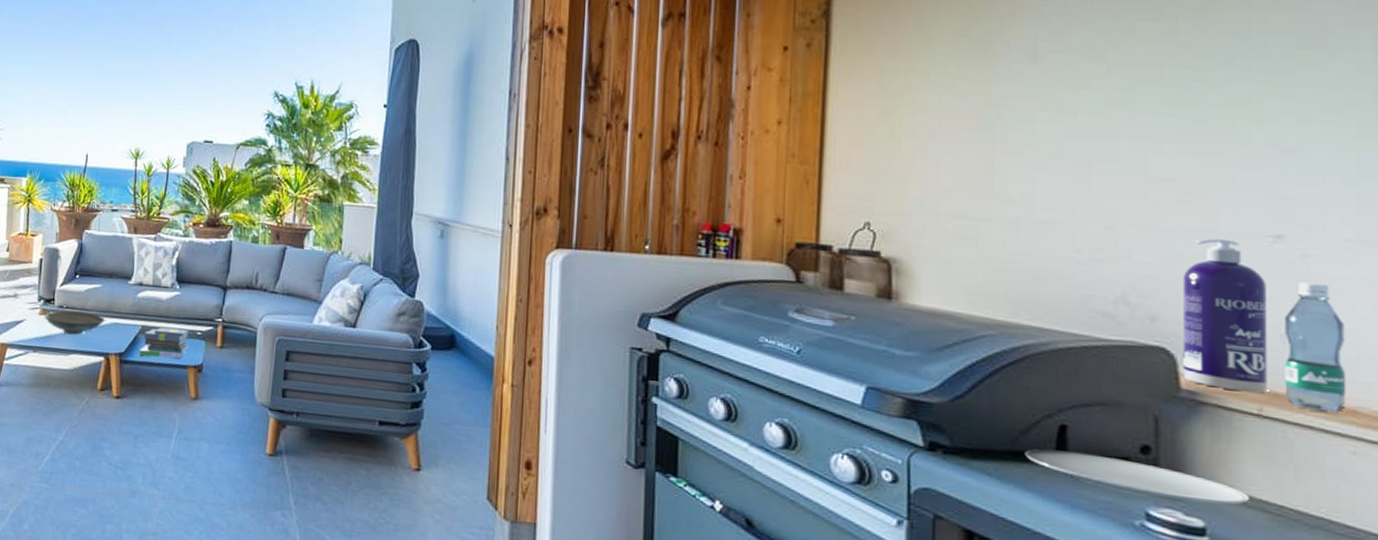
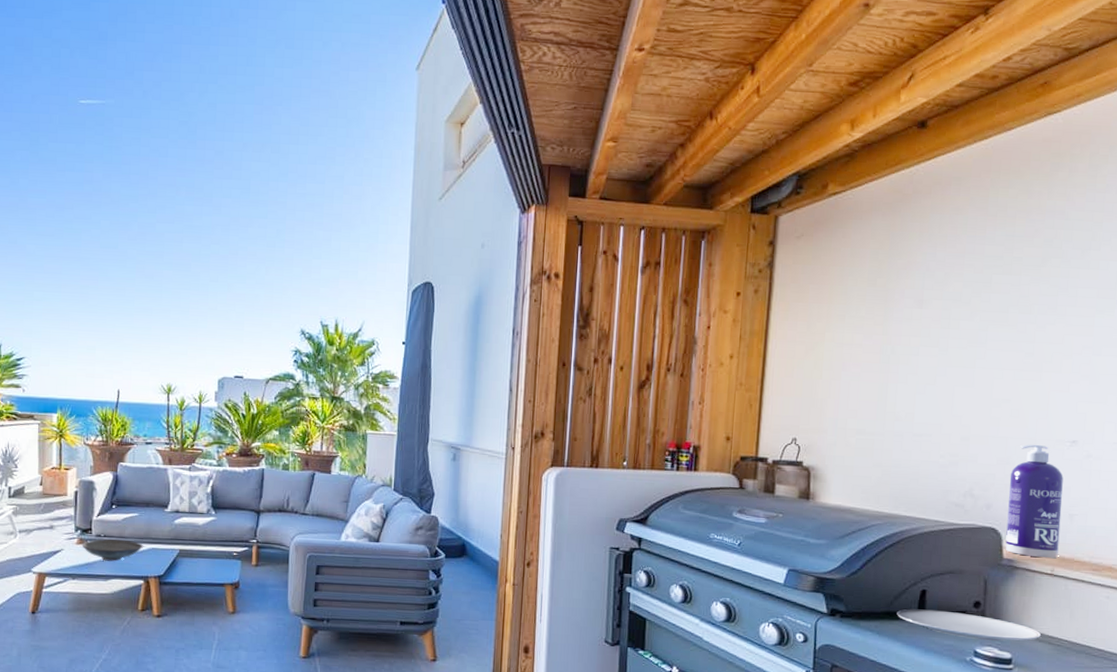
books: present [139,327,189,358] -> none [178,550,225,578]
bottle: present [1284,282,1347,414] -> none [1069,475,1110,571]

